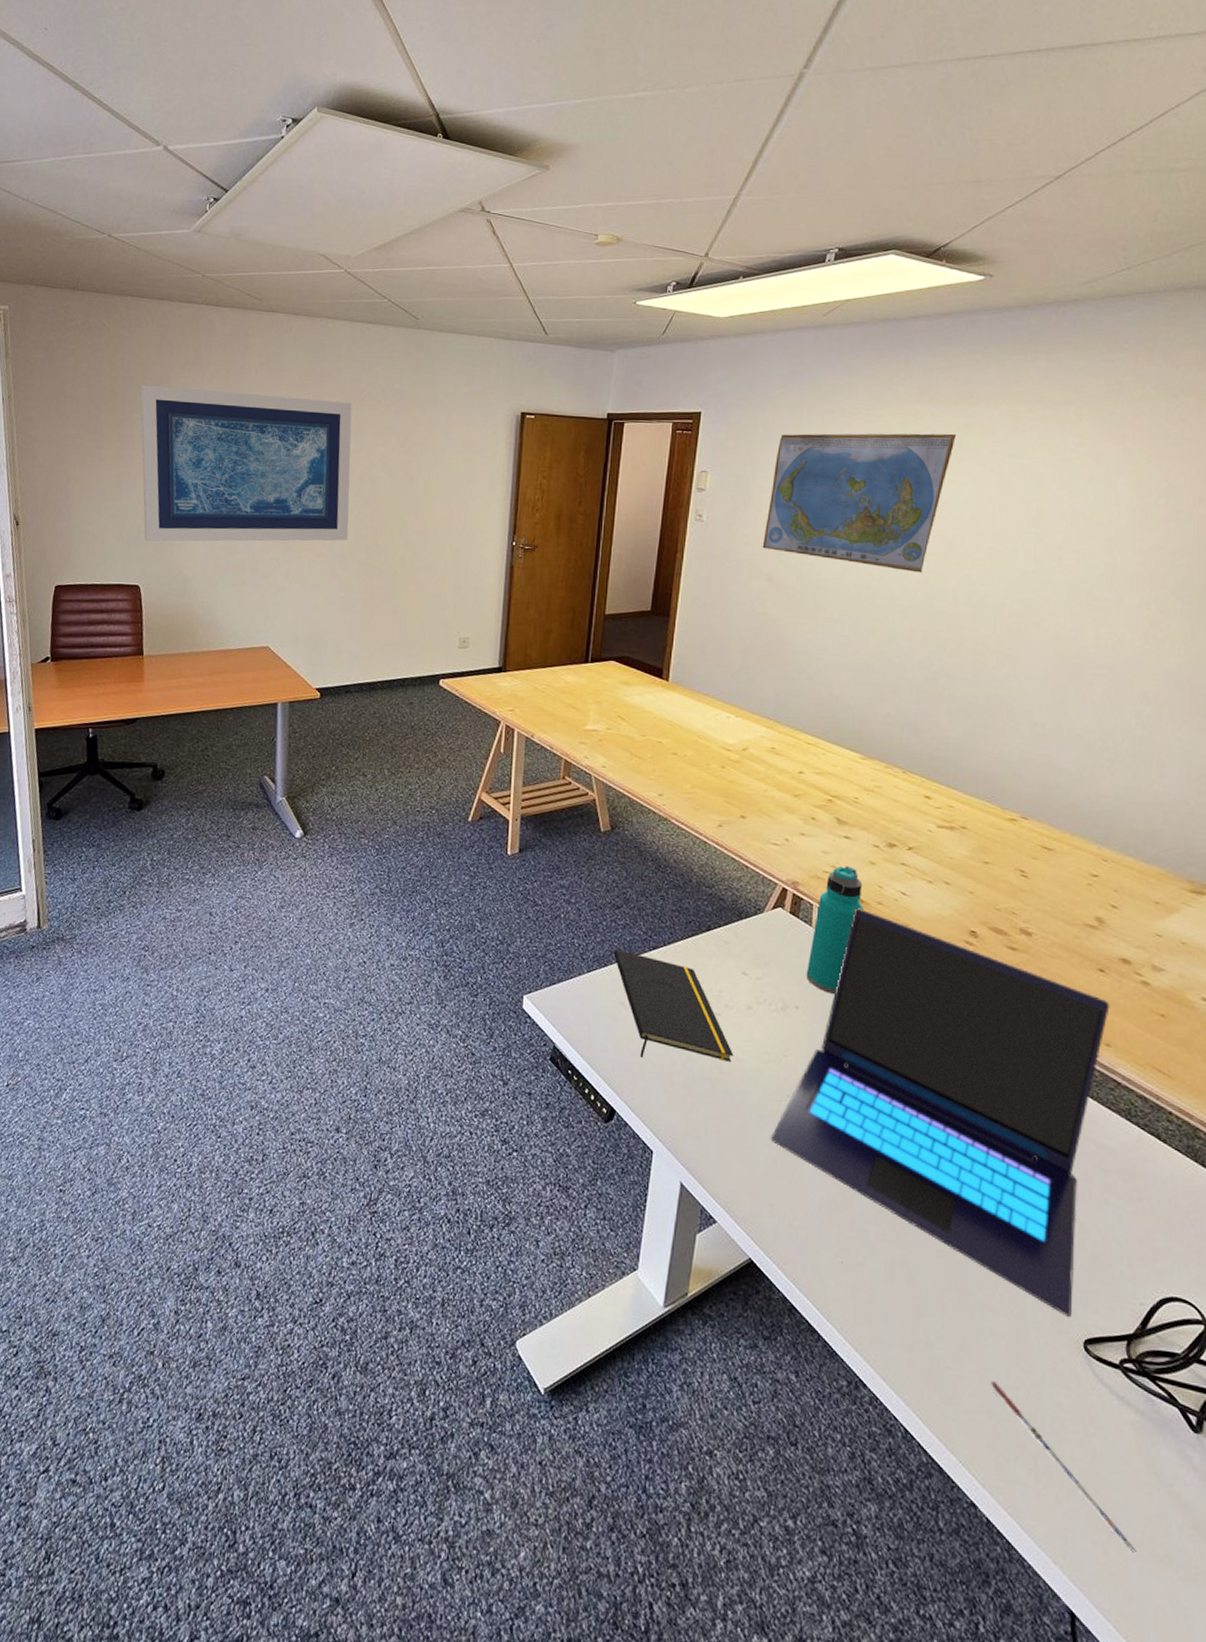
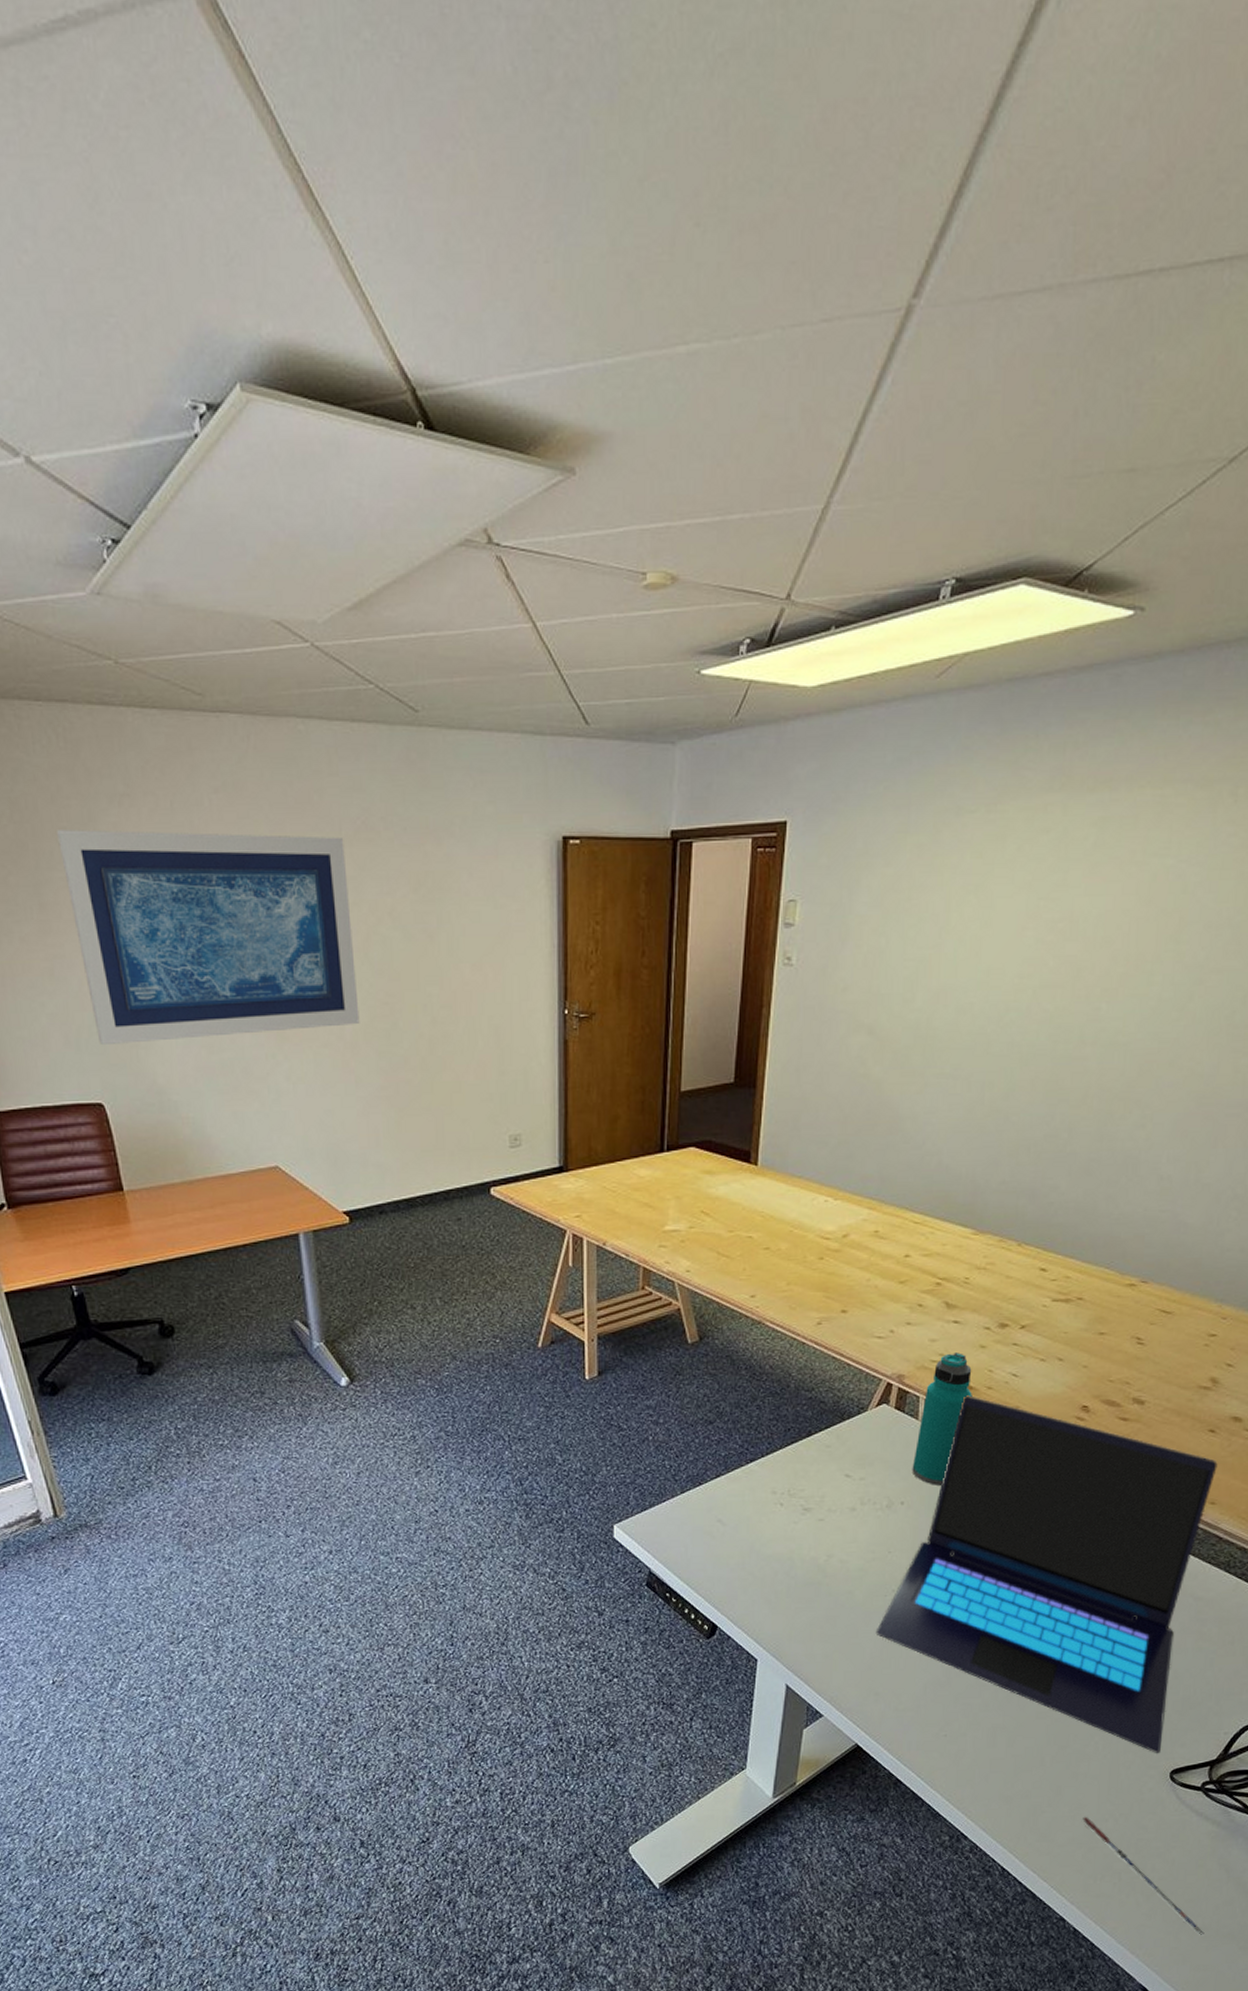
notepad: present [613,949,734,1061] -> none [708,1466,838,1572]
world map: present [762,433,957,573] -> none [862,830,1092,1010]

